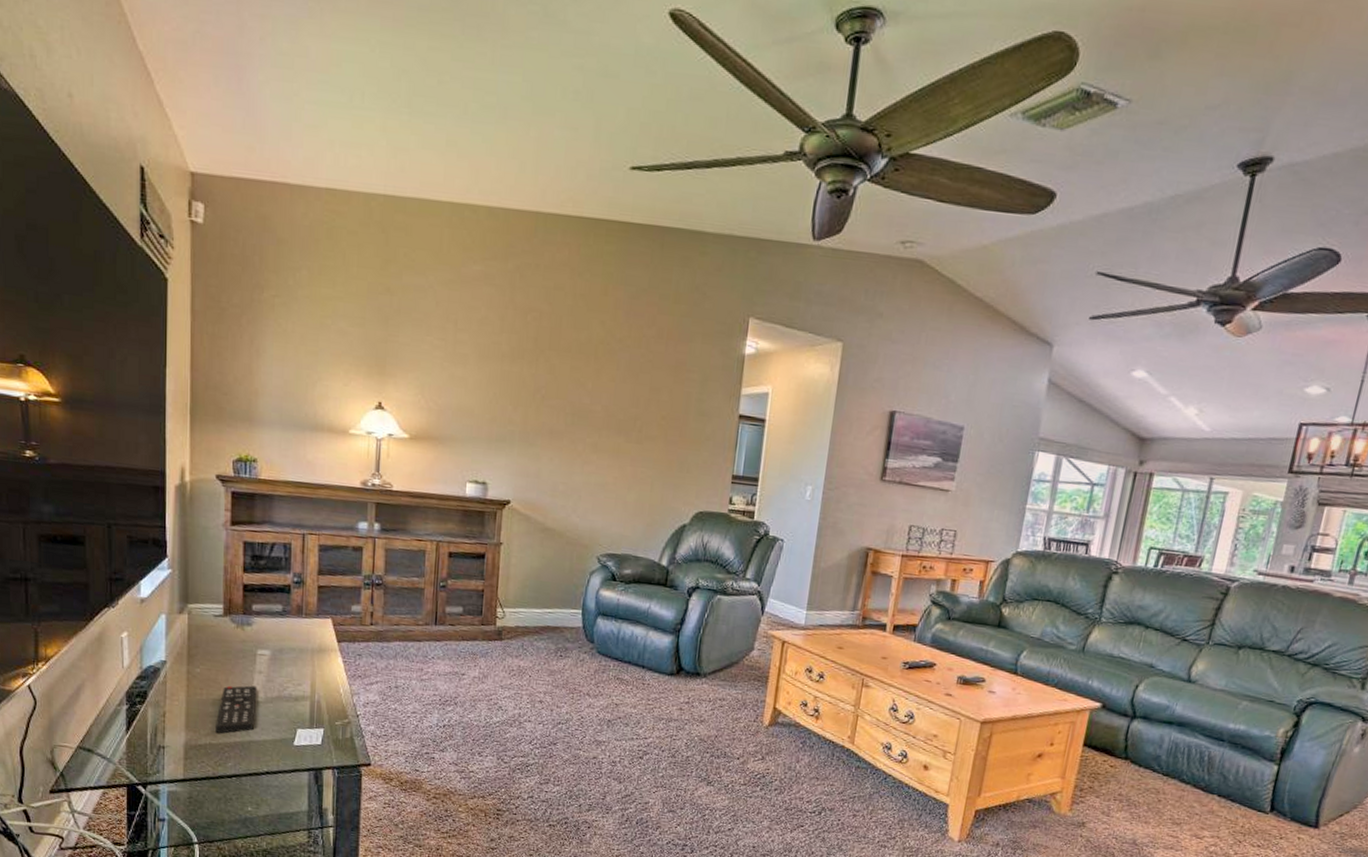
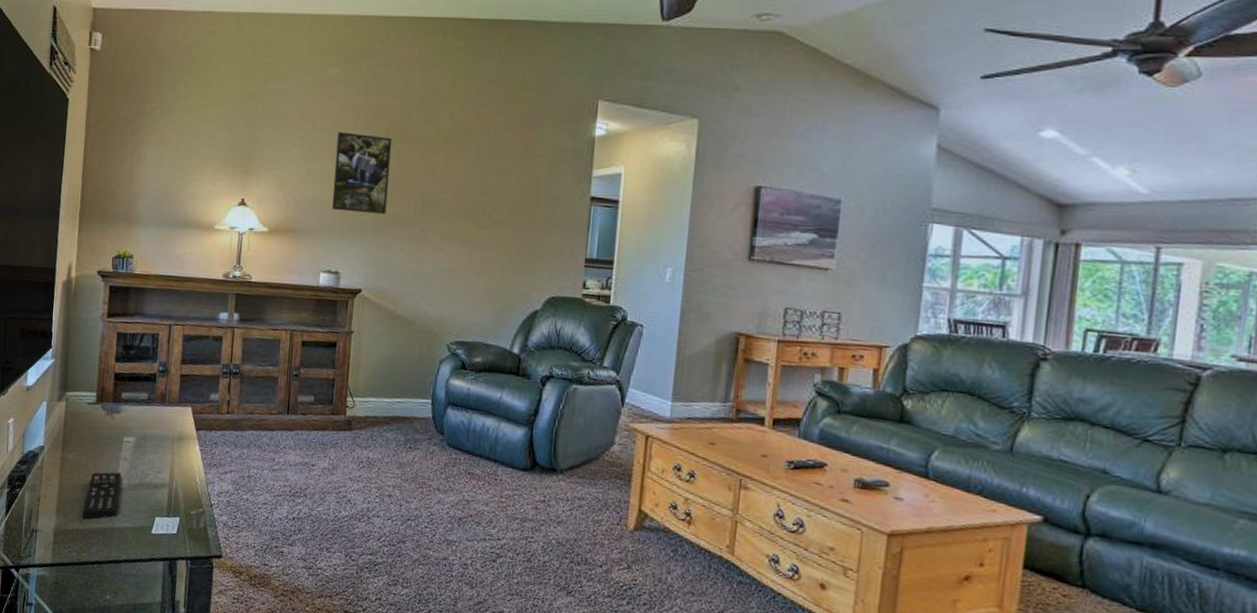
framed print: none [477,334,541,425] -> present [331,131,393,215]

